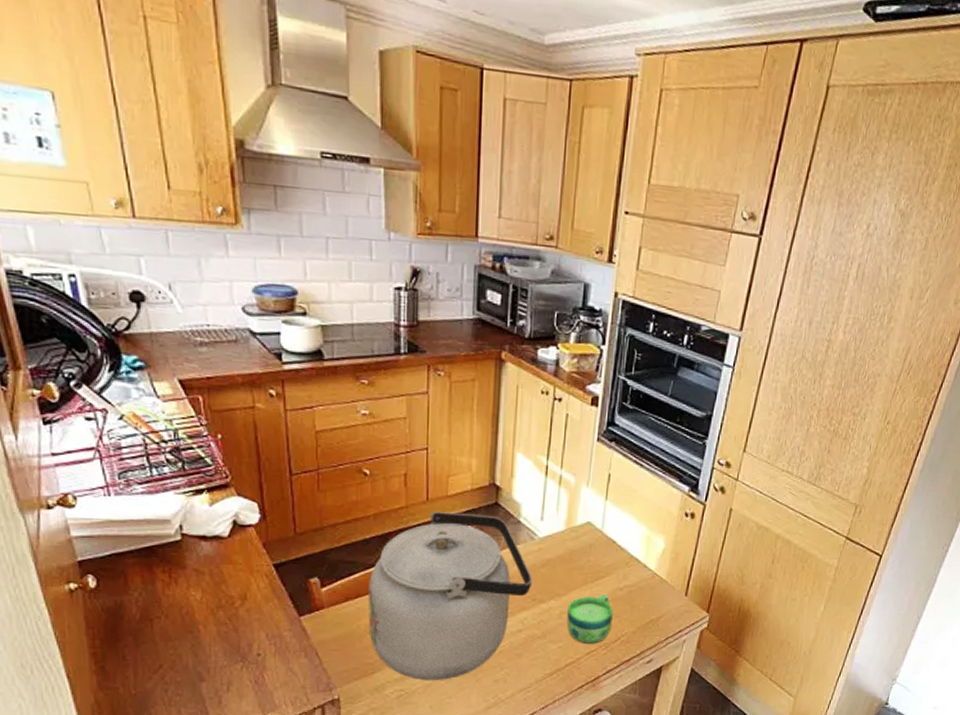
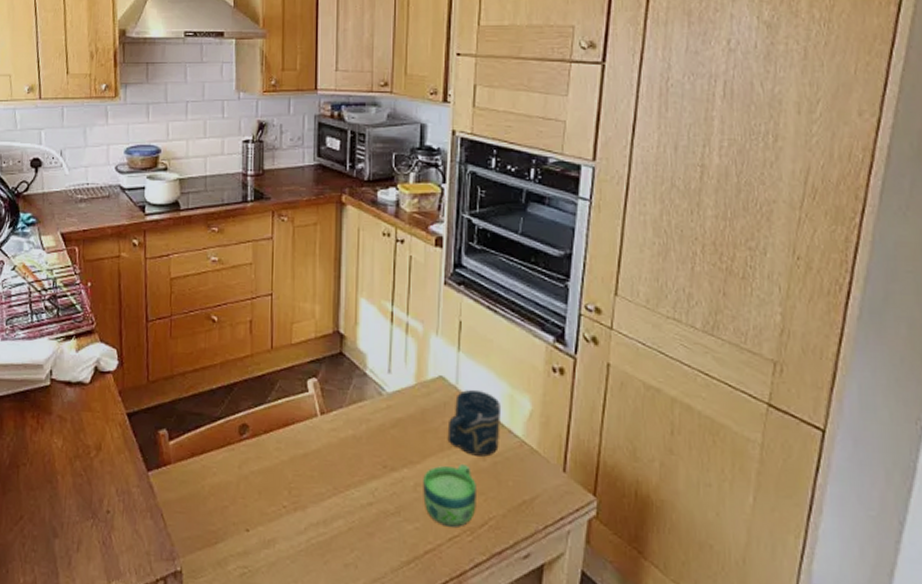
kettle: present [368,512,533,681] -> none [213,361,383,560]
cup: none [591,533,640,587] -> present [447,390,502,457]

